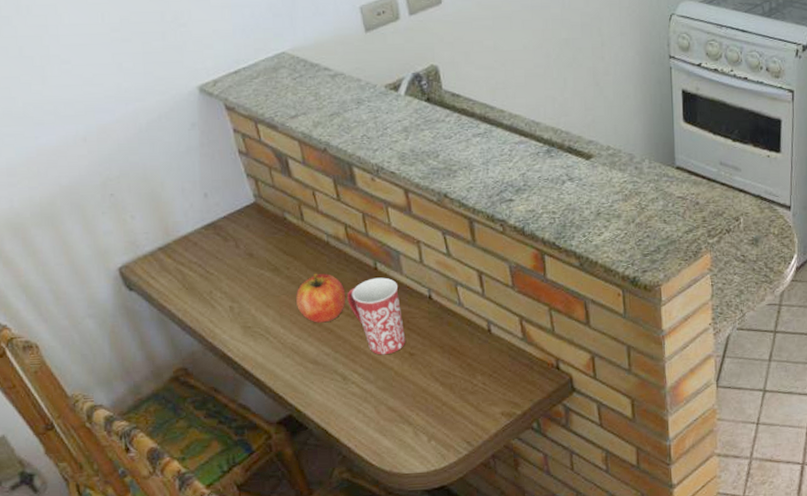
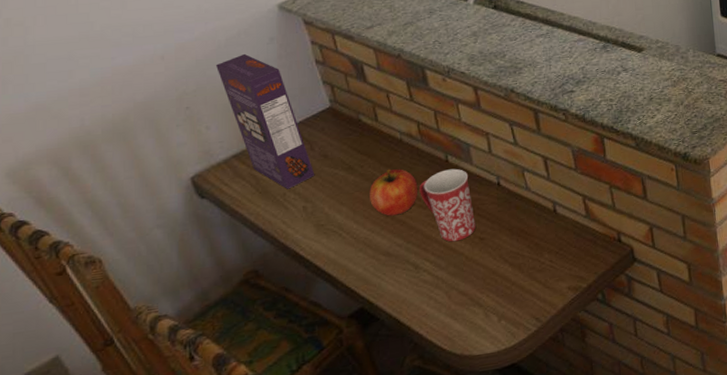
cereal box: none [138,139,241,287] -> present [216,53,315,189]

